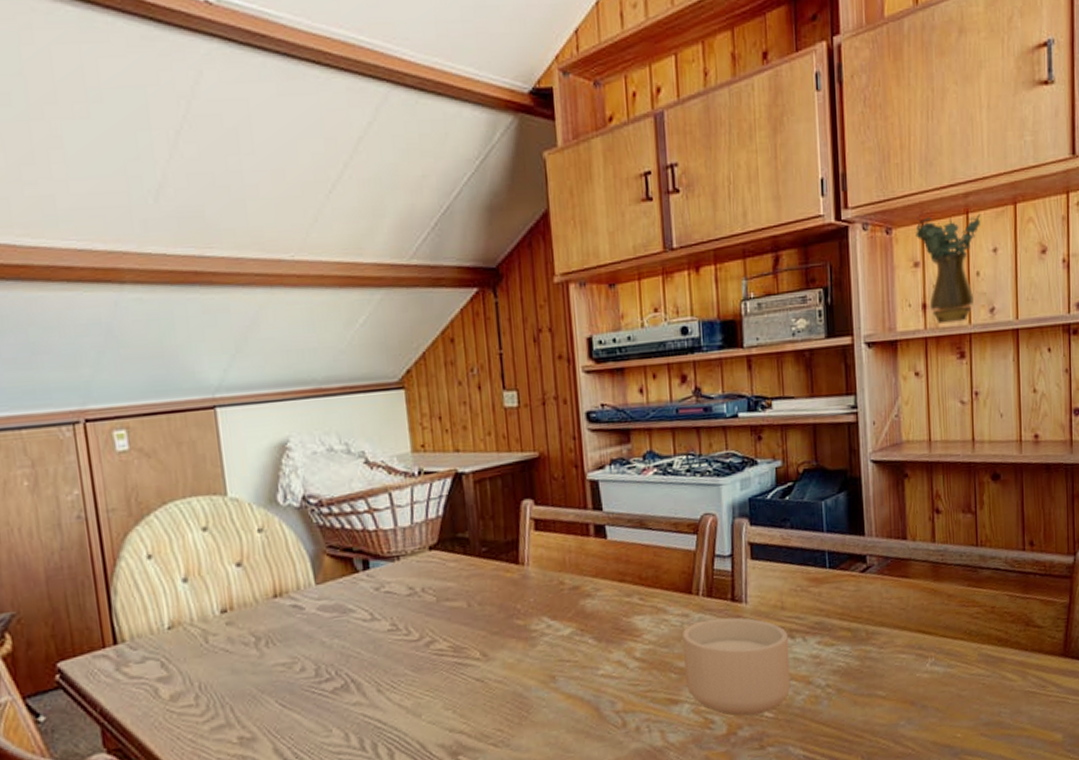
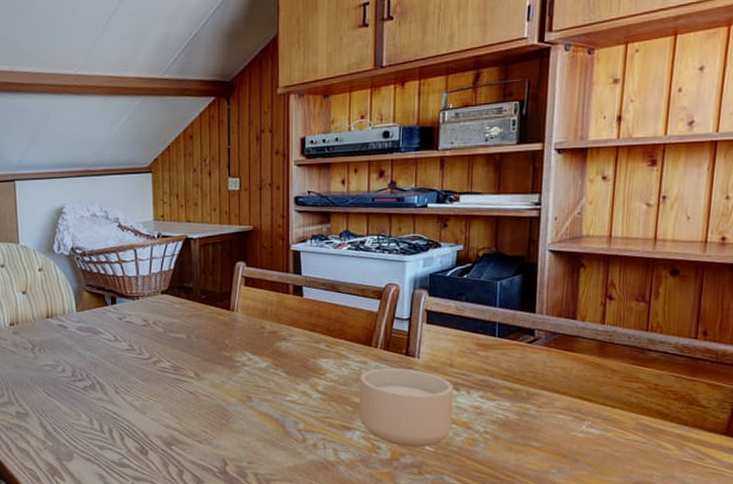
vase: present [916,214,981,324] -> none [618,35,691,134]

